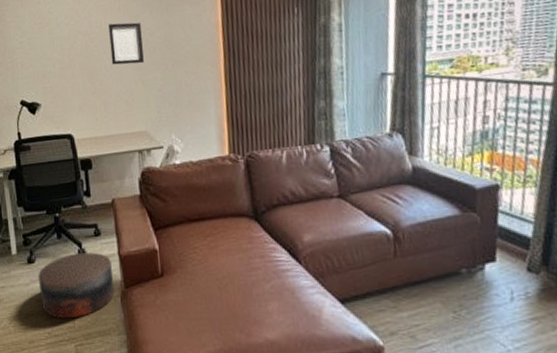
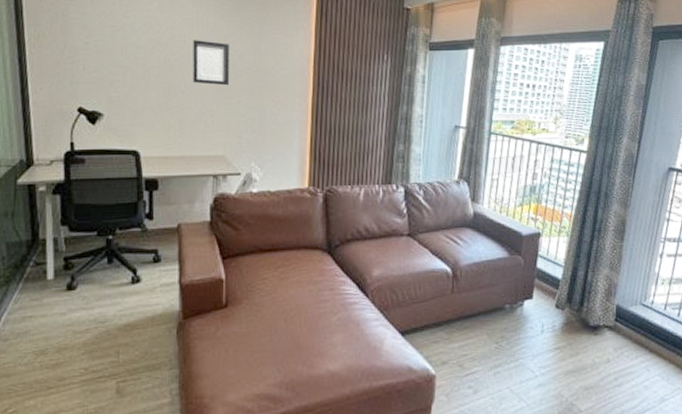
stool: present [38,252,115,319] -> none [78,280,171,353]

